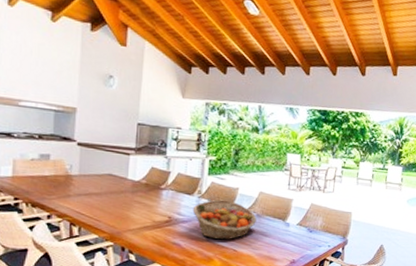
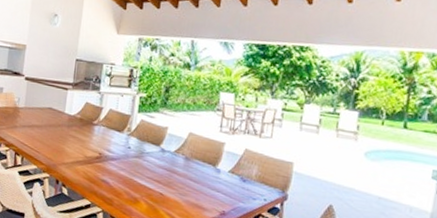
fruit basket: present [192,199,257,240] -> none [121,138,185,182]

